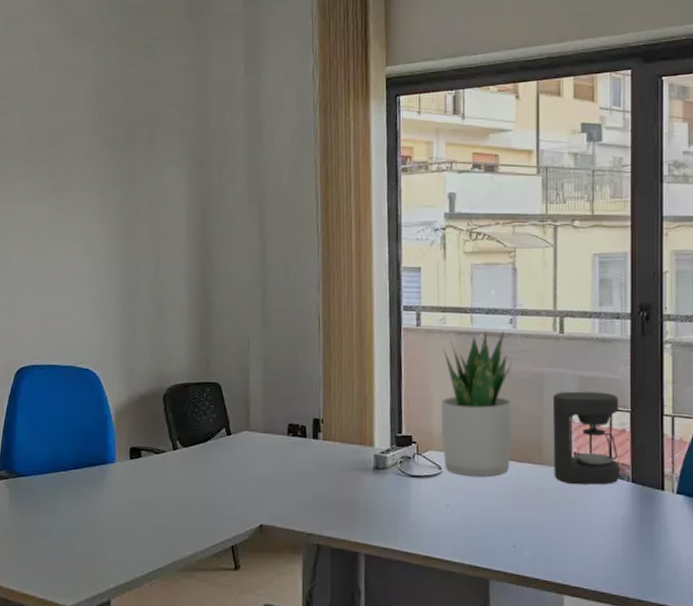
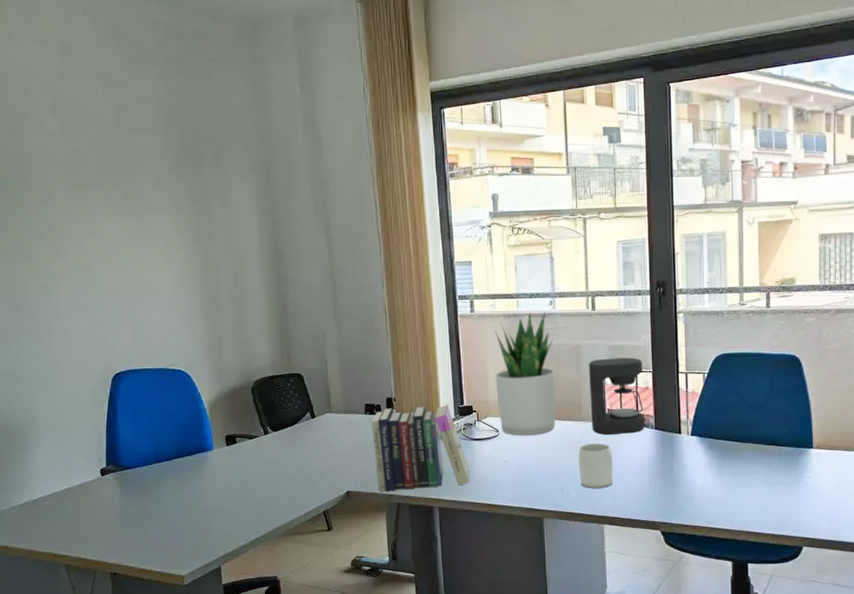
books: none [293,430,405,531] -> present [371,403,470,492]
mug: none [536,493,577,549] -> present [578,443,613,488]

